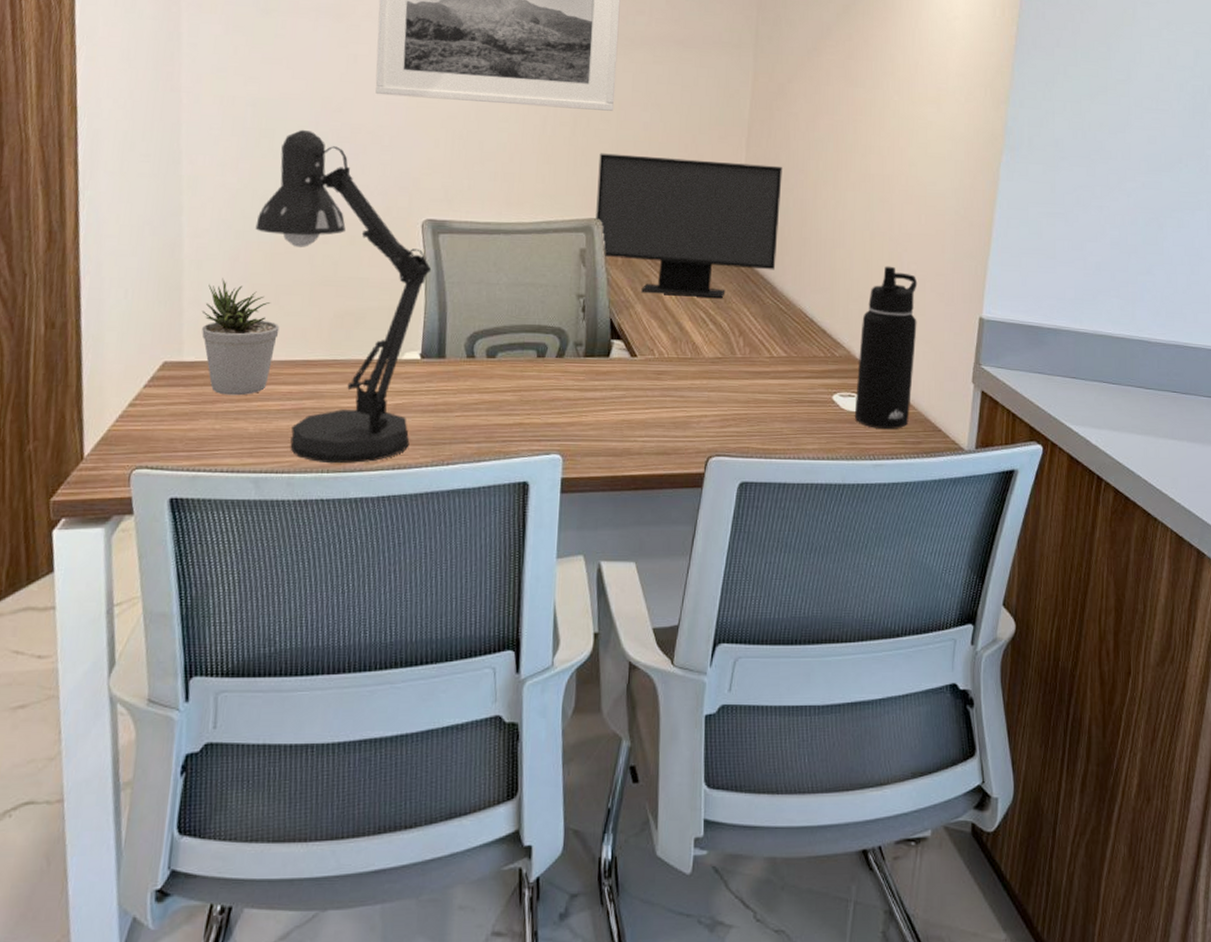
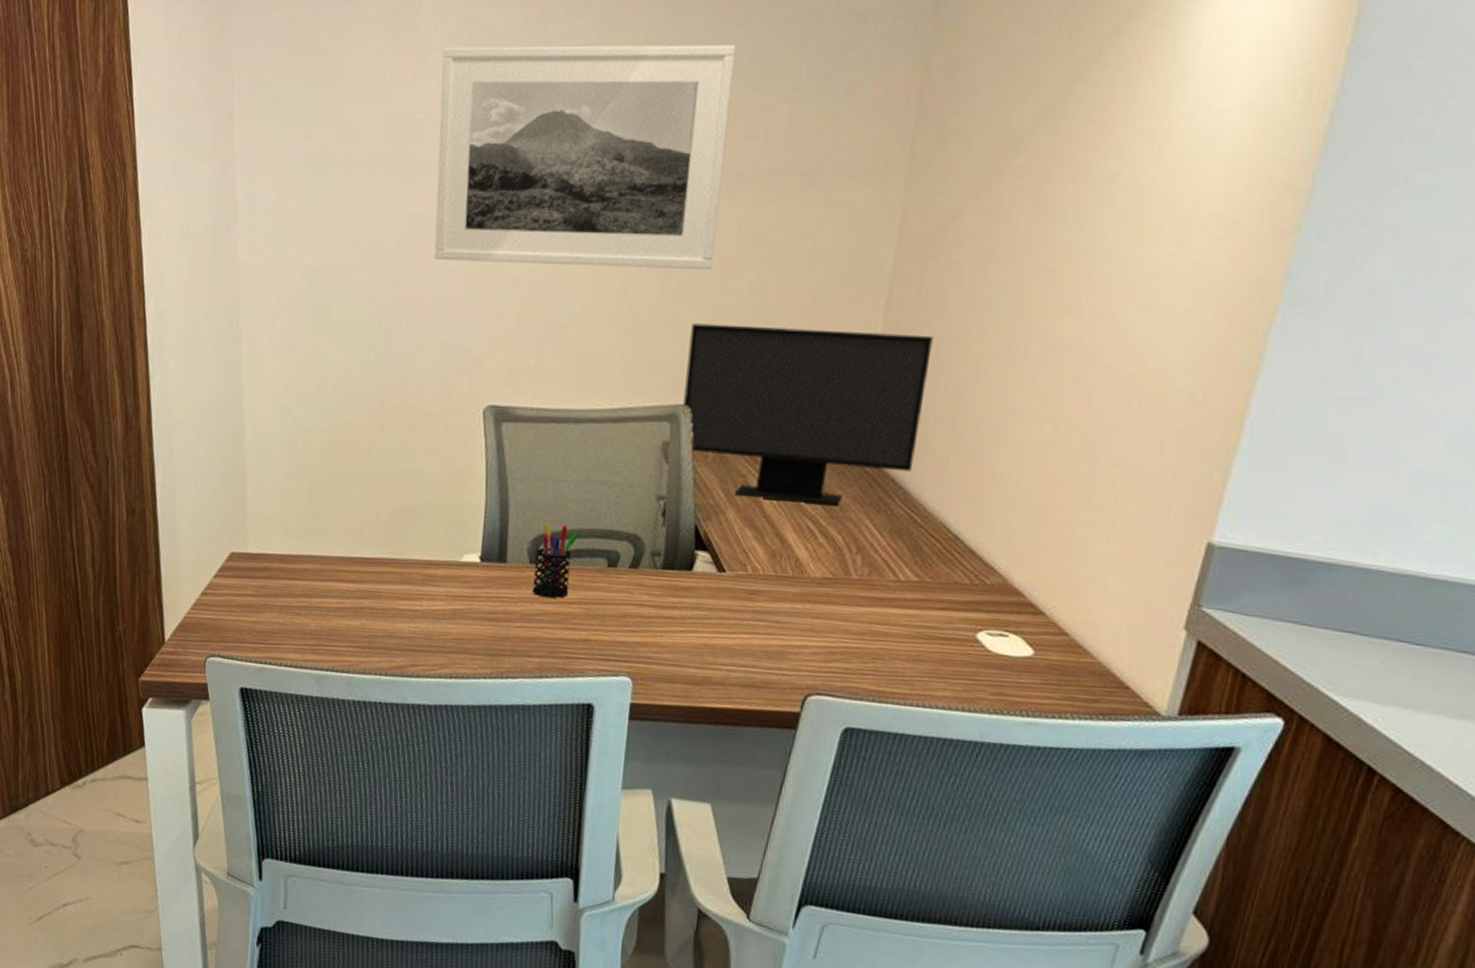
potted plant: present [201,278,280,396] -> none [264,468,338,591]
desk lamp: present [255,129,432,464] -> none [313,303,494,669]
pen holder: none [470,322,511,387] -> present [532,524,579,598]
water bottle: present [854,266,918,430] -> none [1004,469,1117,682]

